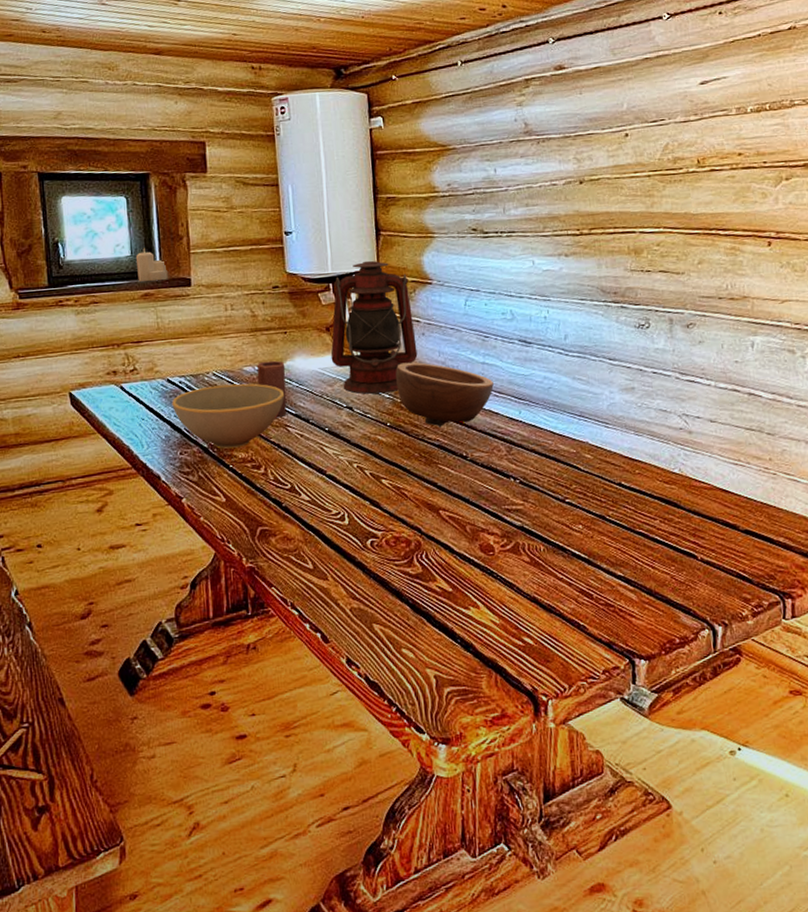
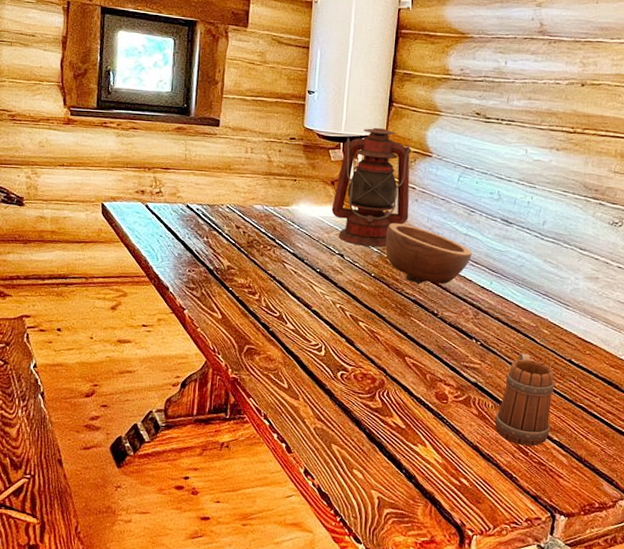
candle: present [136,248,171,282] -> none [174,87,203,118]
bowl: present [172,383,285,449] -> none [187,216,287,274]
candle: present [257,360,287,418] -> none [264,202,291,254]
beer mug: none [549,483,612,588] -> present [494,352,554,446]

